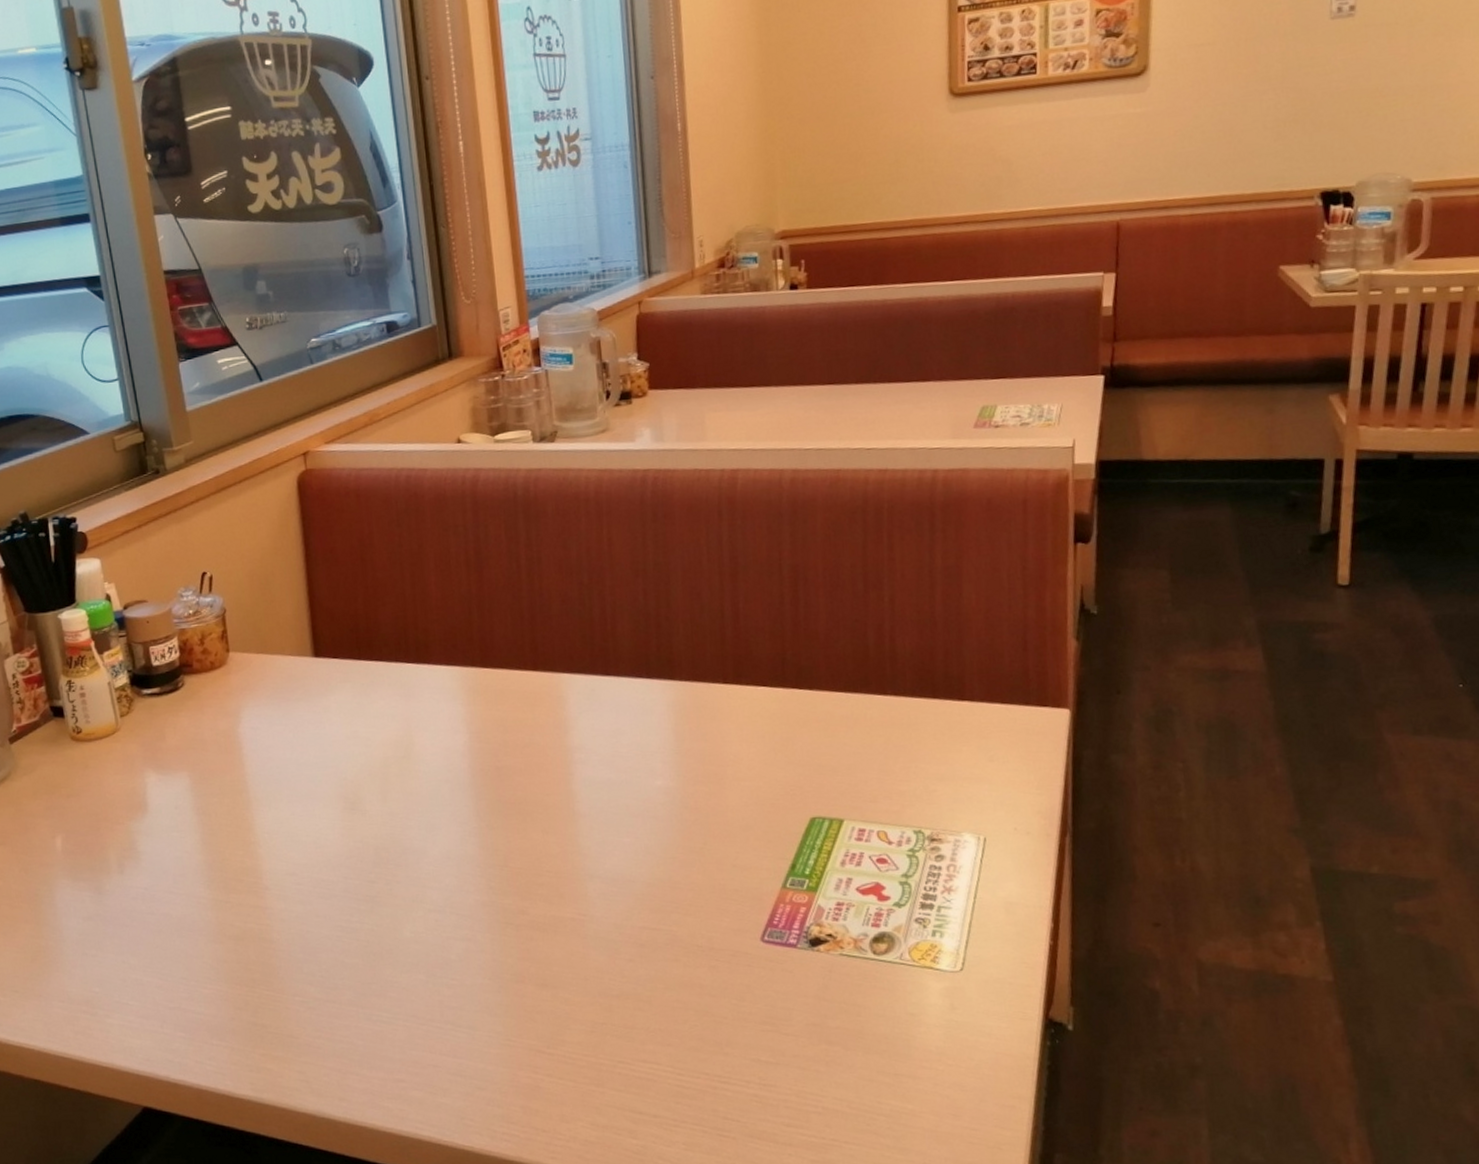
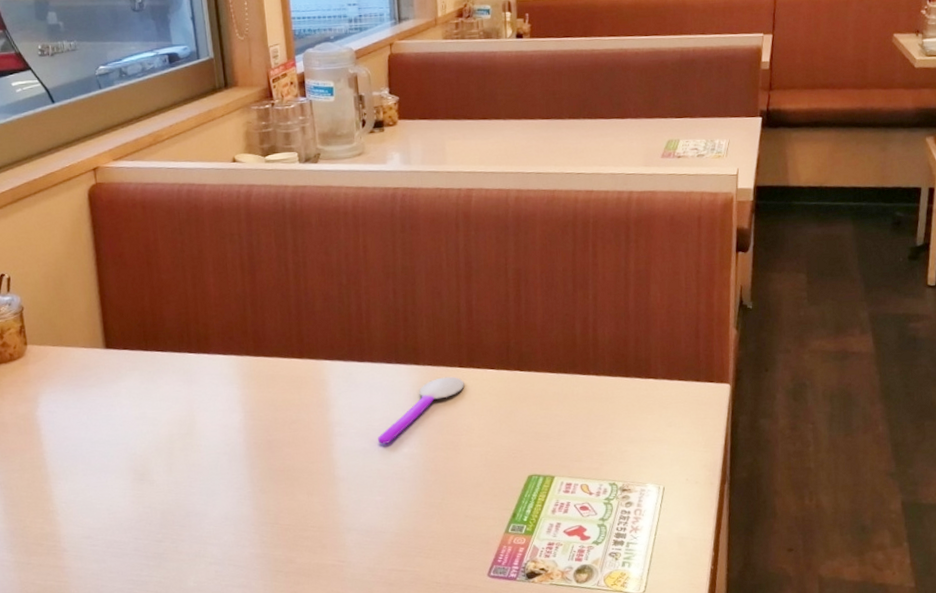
spoon: none [625,694,730,775] -> present [378,376,465,444]

